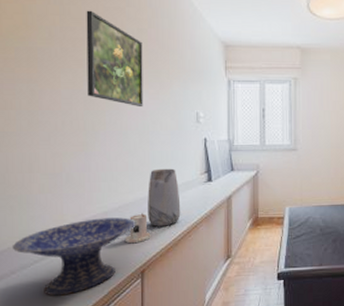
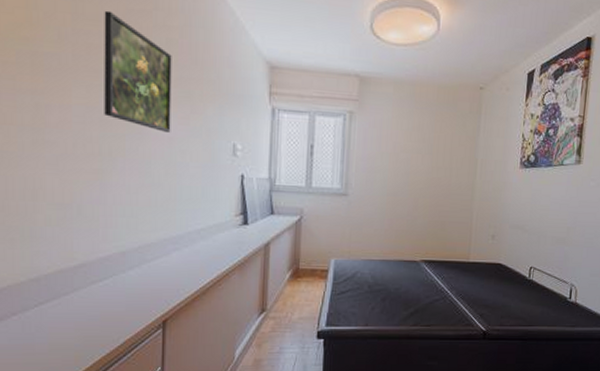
decorative bowl: present [13,217,136,296] -> none [14,258,158,343]
candle: present [126,213,151,244] -> none [146,256,175,290]
vase: present [148,168,181,227] -> none [172,206,211,272]

